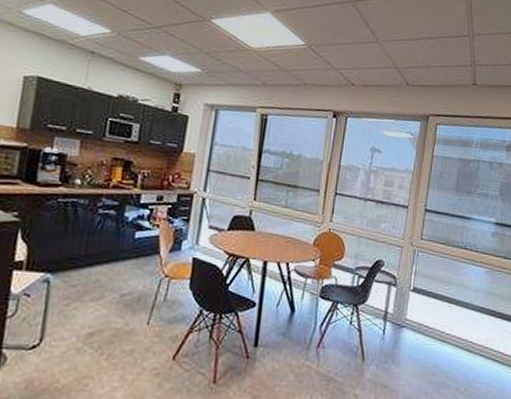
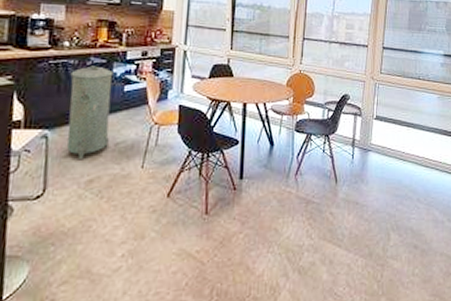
trash can: none [69,207,125,310] -> present [66,65,113,160]

